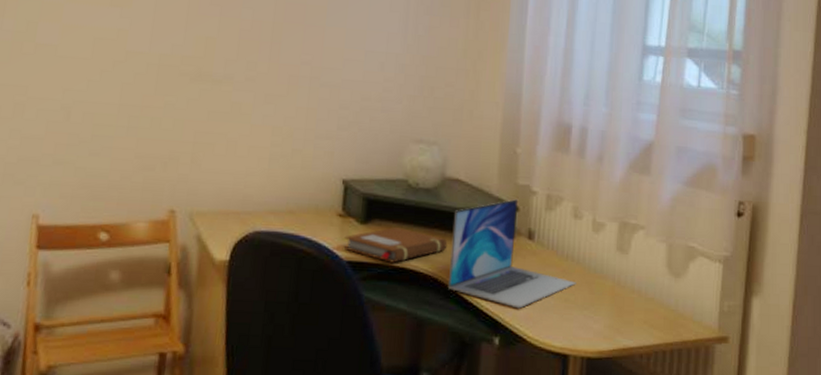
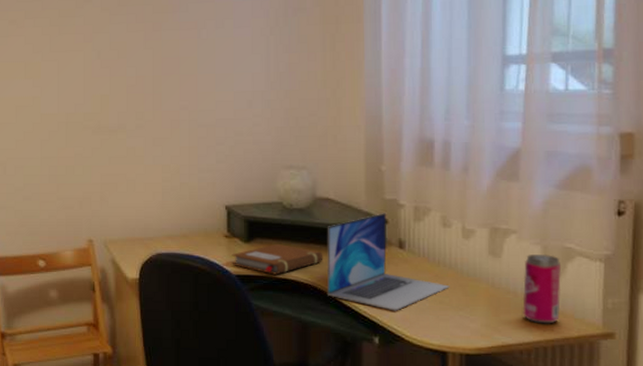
beverage can: none [645,252,684,327] -> present [522,253,562,324]

